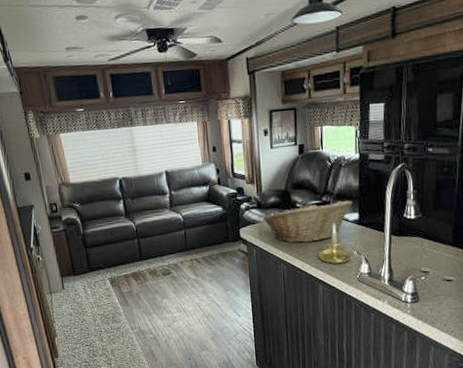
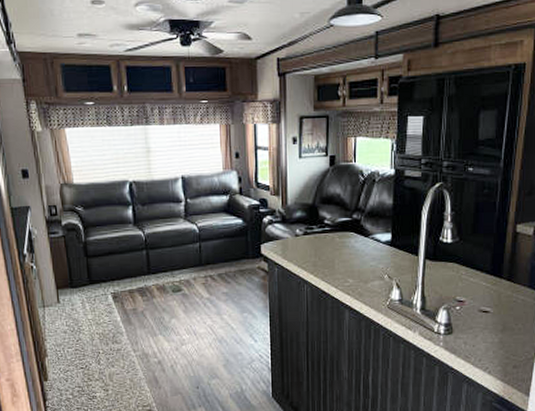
fruit basket: present [262,200,353,243] -> none [286,219,385,263]
candle holder: present [318,223,352,265] -> none [346,244,382,289]

